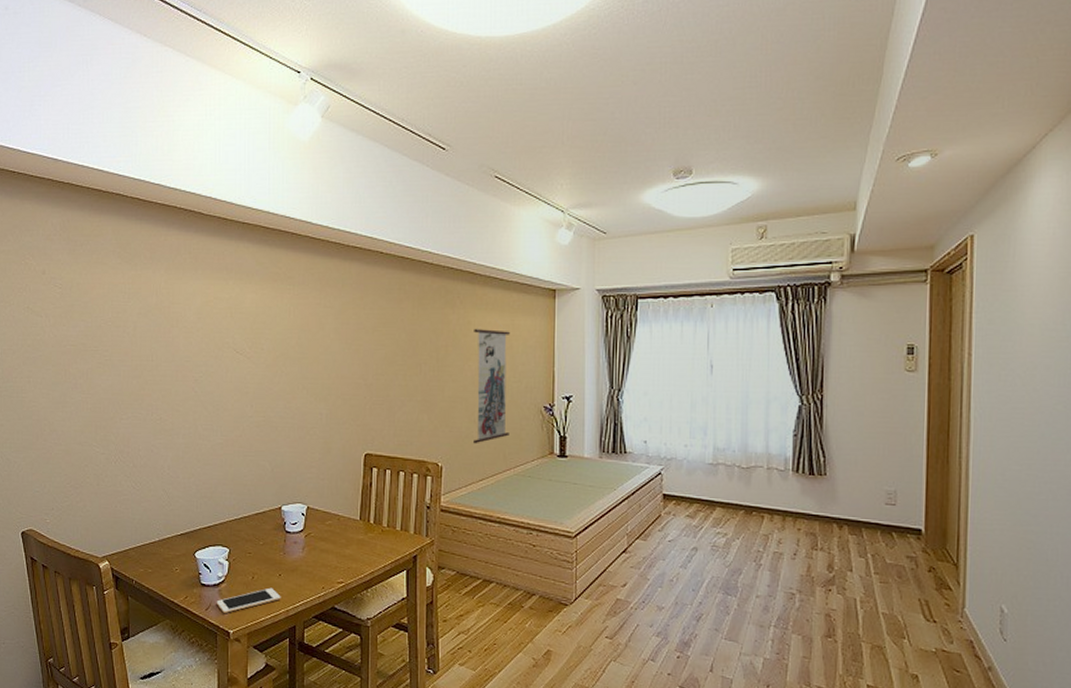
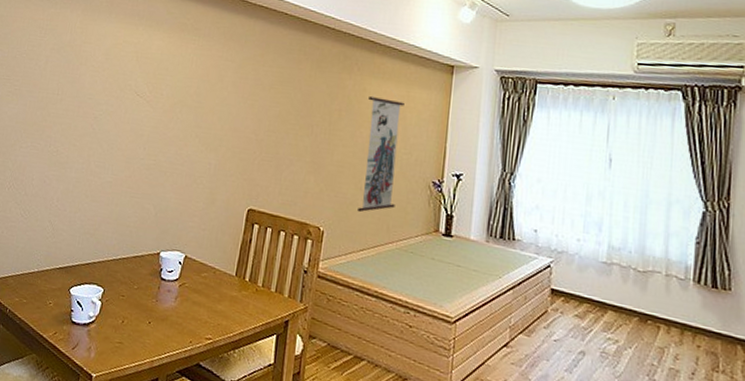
cell phone: present [216,587,281,613] -> none [83,334,148,355]

